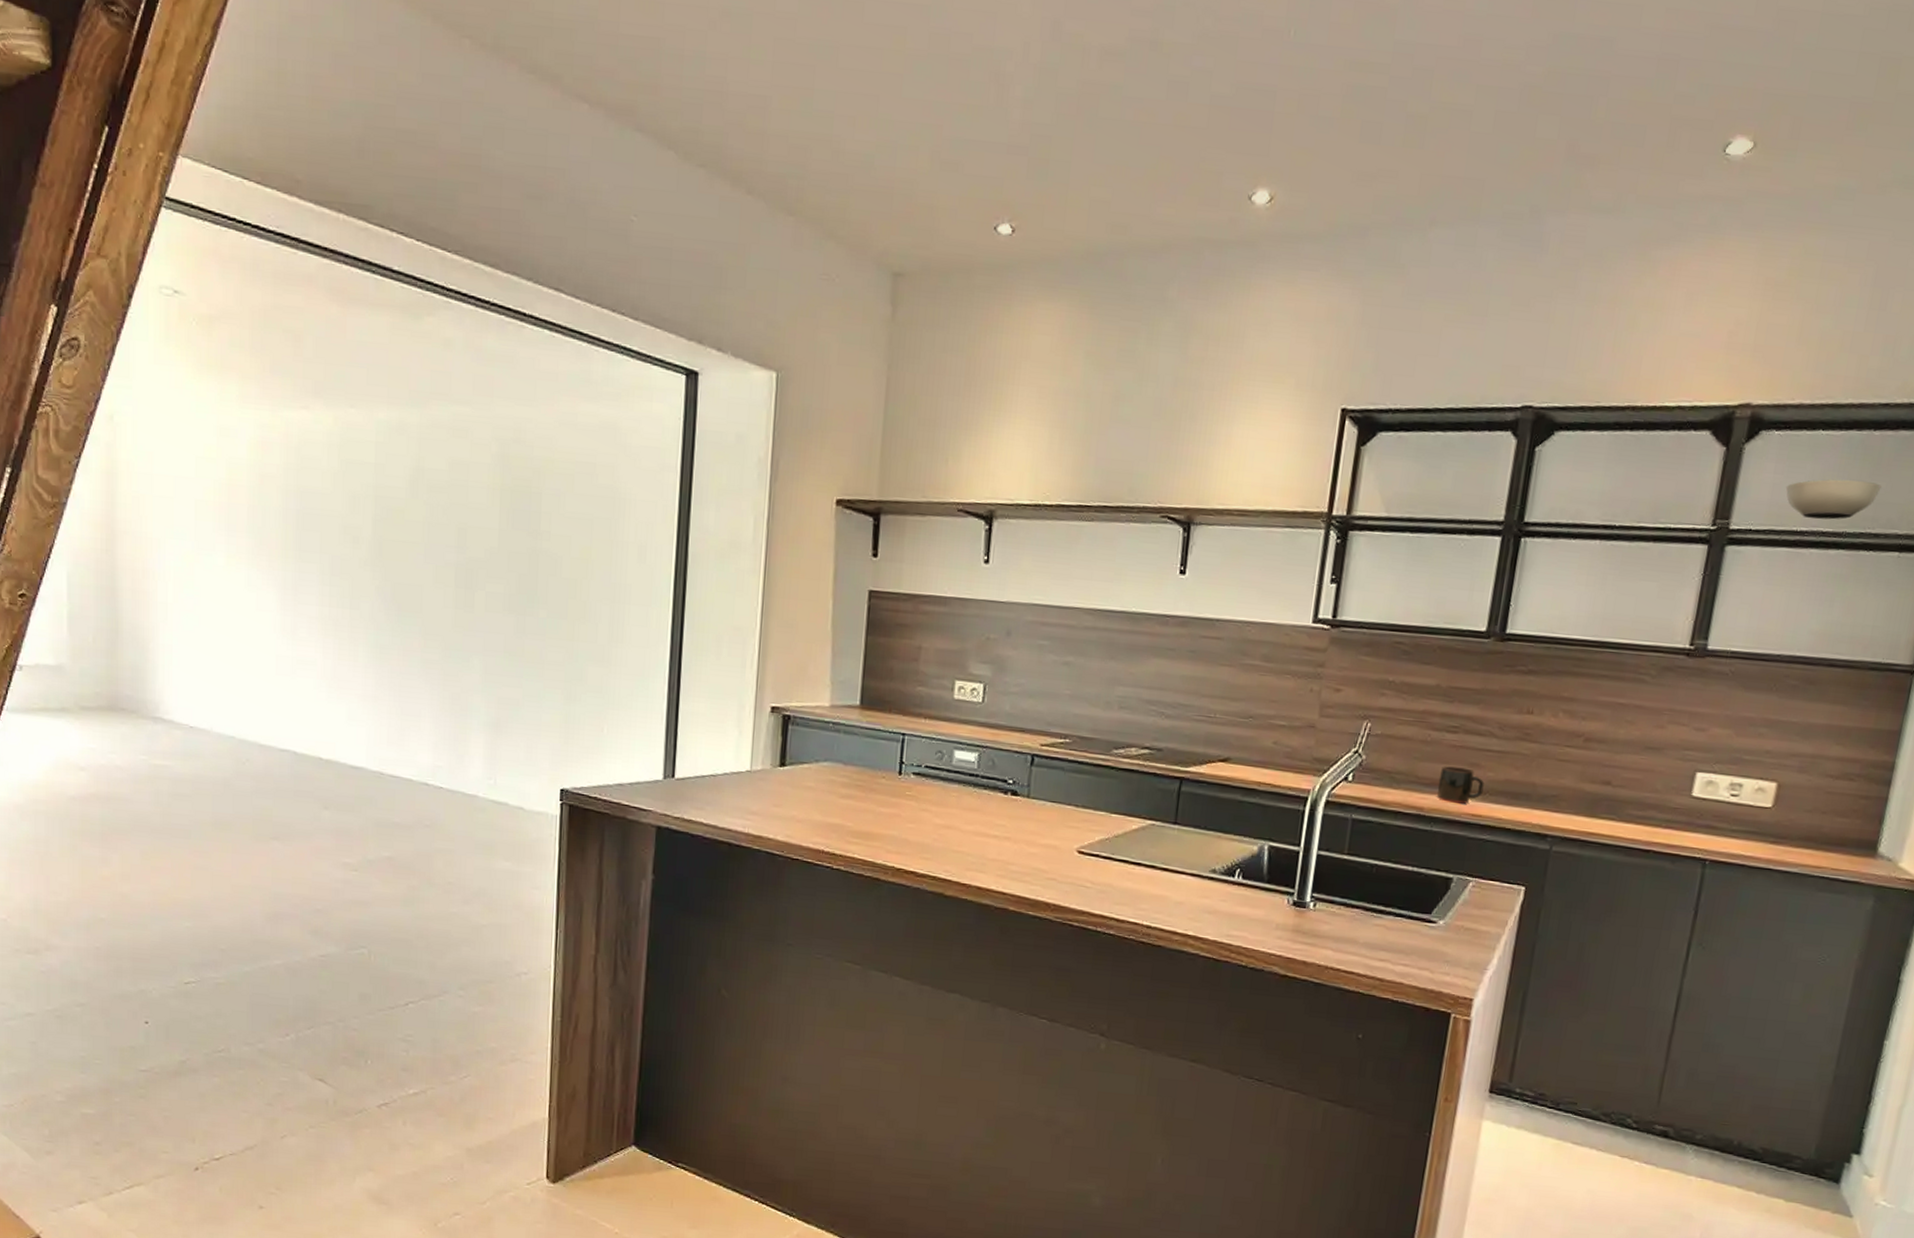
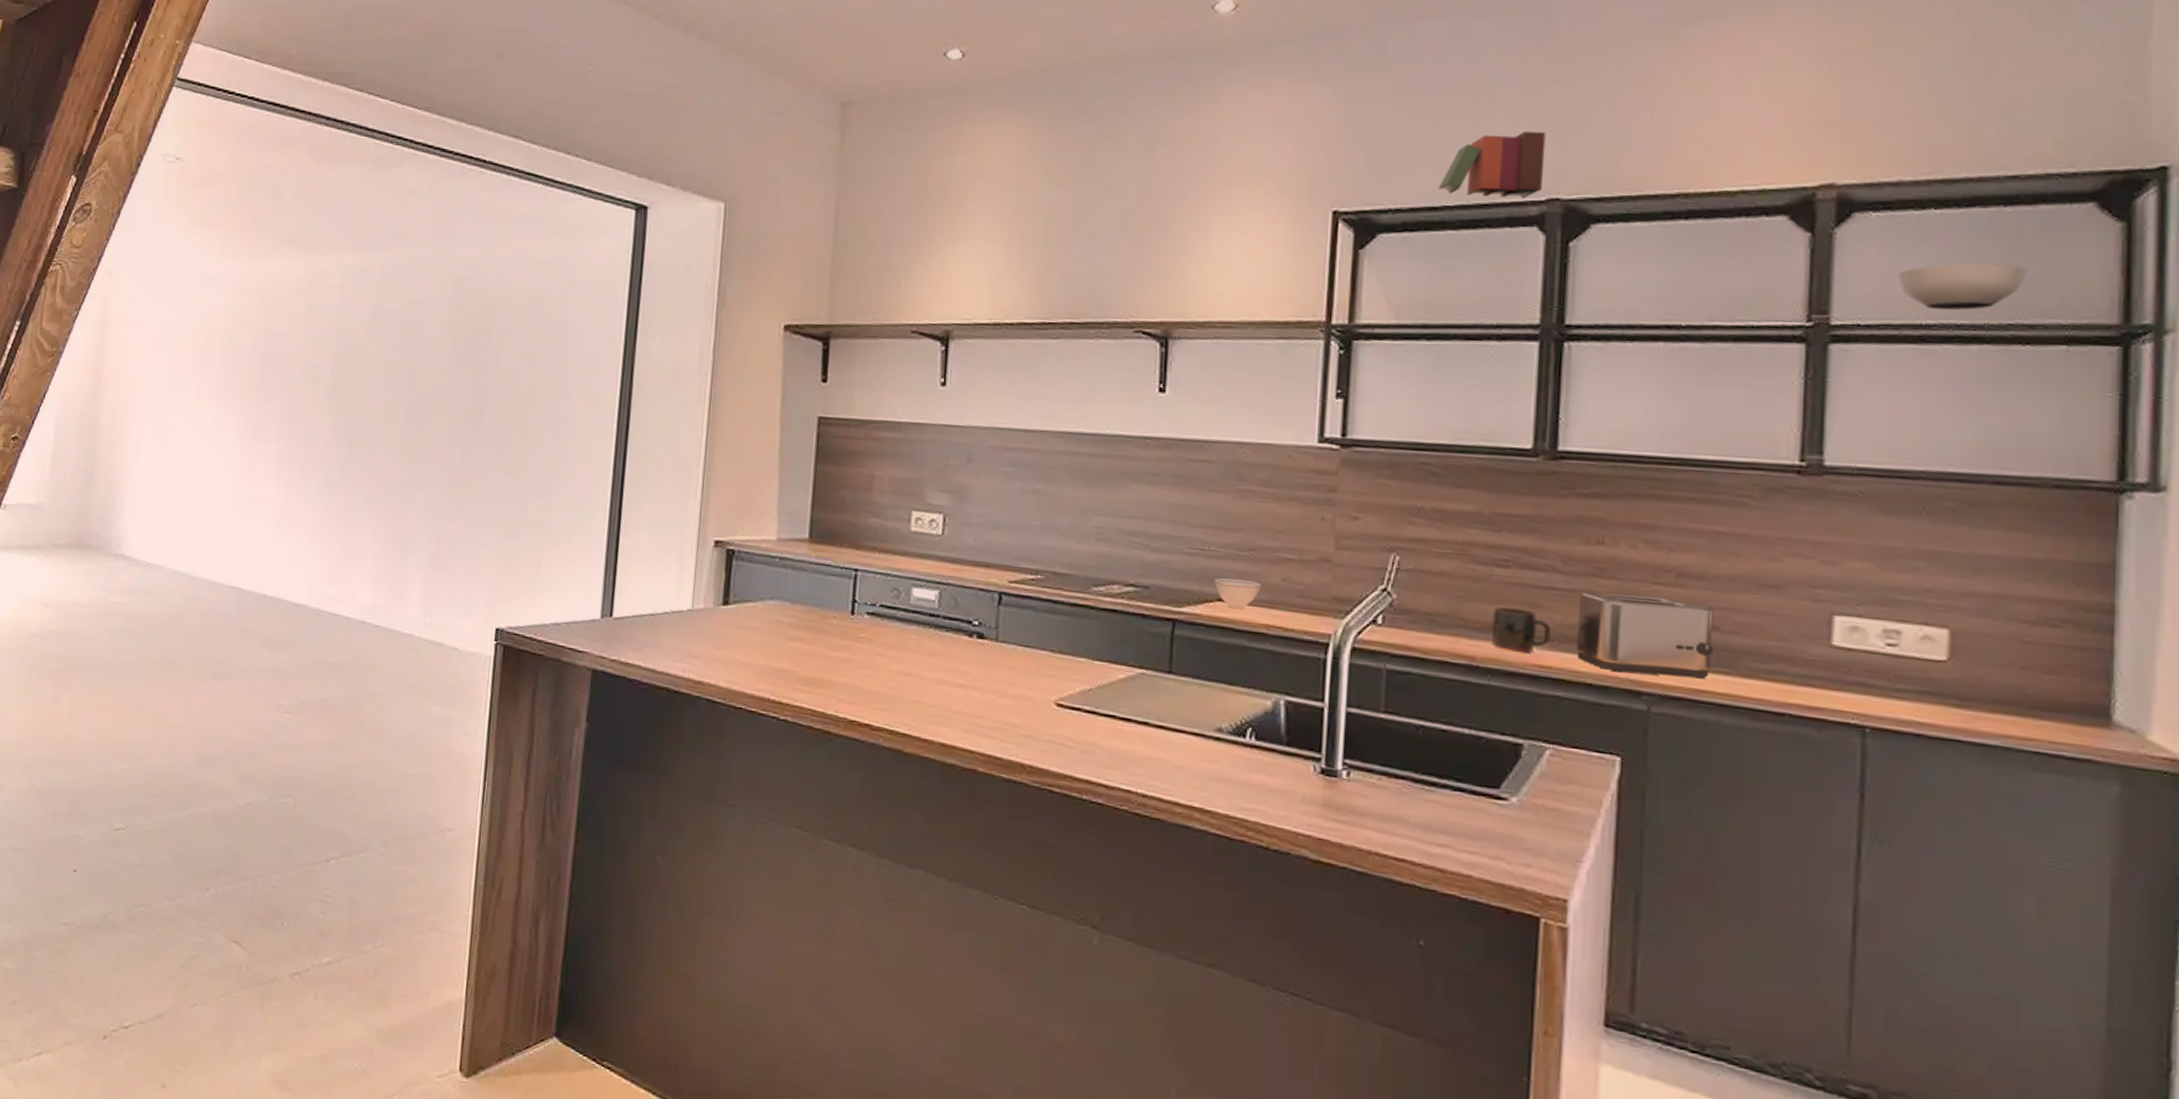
bowl: none [1216,742,1256,769] -> present [1214,578,1261,610]
books: none [1432,341,1528,405] -> present [1437,131,1546,199]
toaster: none [1501,753,1609,824] -> present [1577,591,1714,679]

